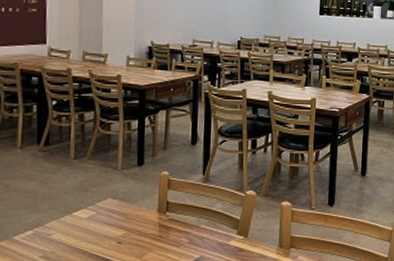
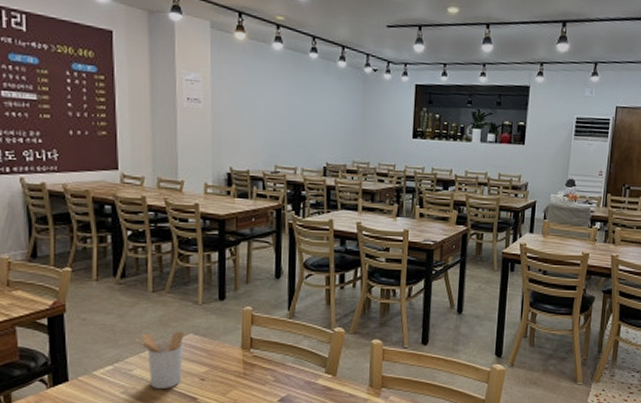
utensil holder: none [55,196,103,252] -> present [134,331,184,389]

